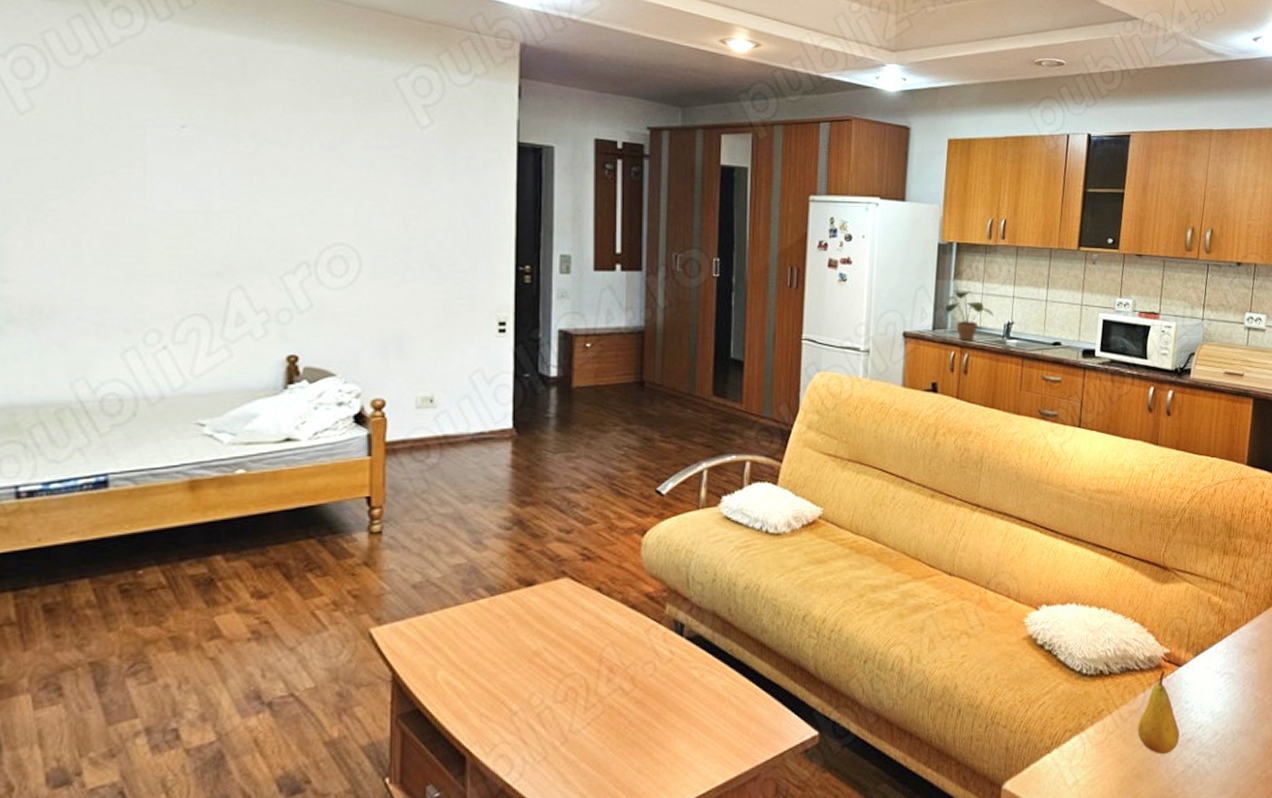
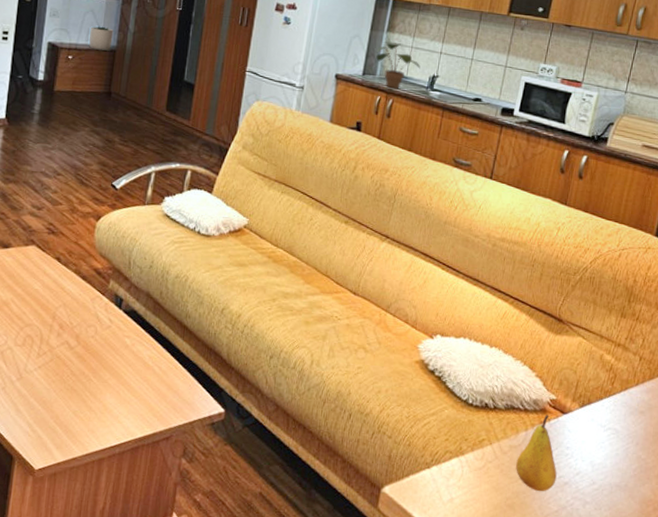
planter: none [611,304,639,333] -> present [89,26,114,51]

